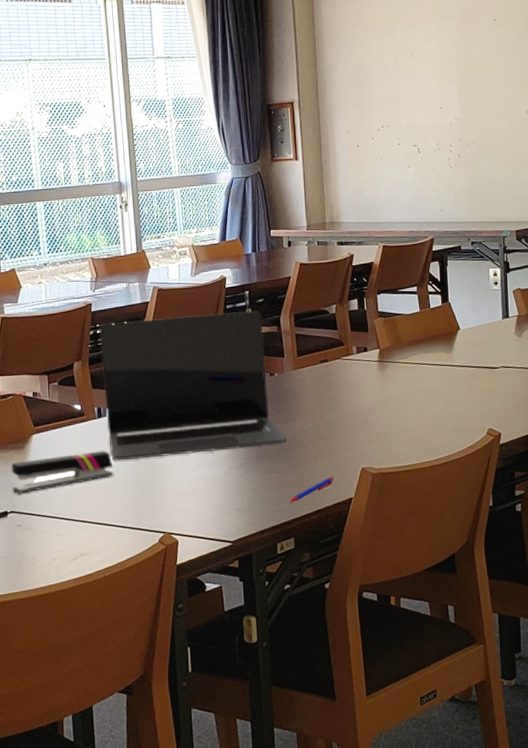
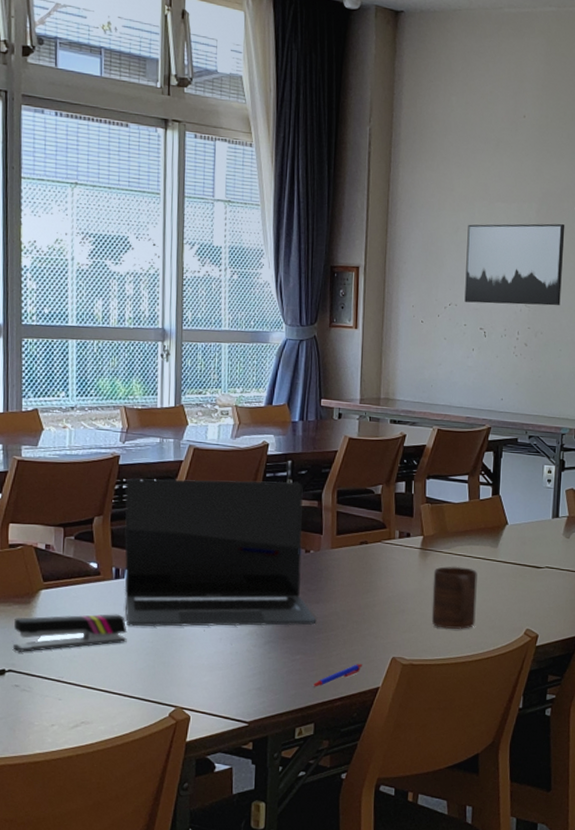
wall art: none [392,36,489,122] -> present [464,223,565,306]
cup: none [393,374,438,436] -> present [431,566,478,629]

